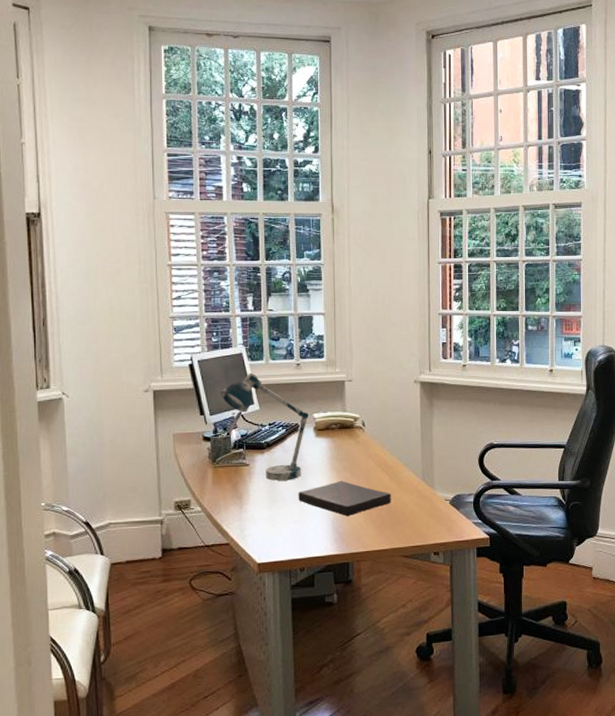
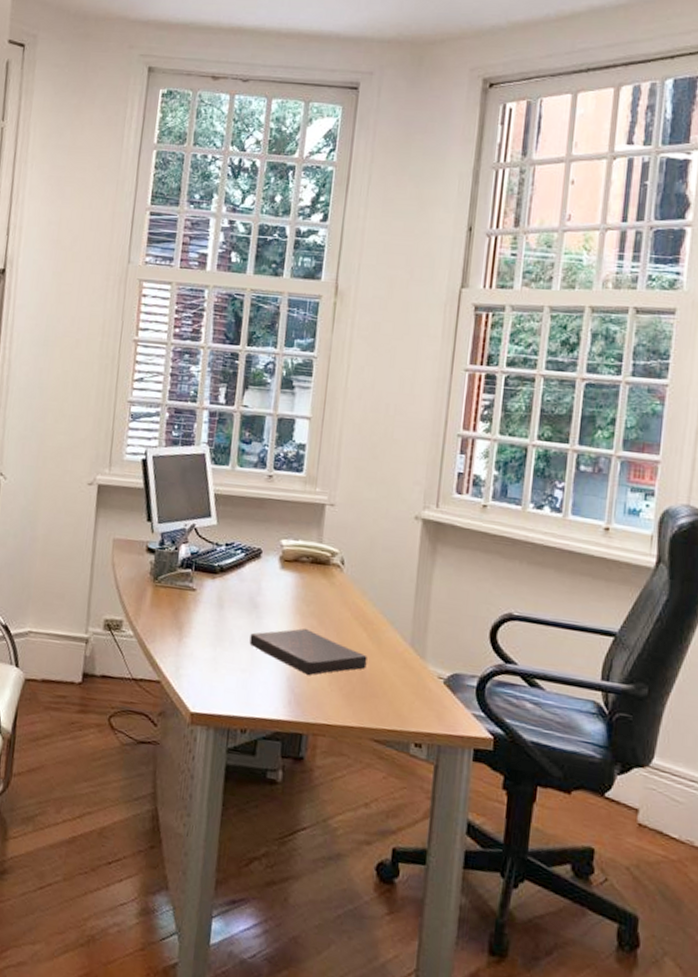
desk lamp: present [221,373,309,481] -> none [174,478,276,618]

